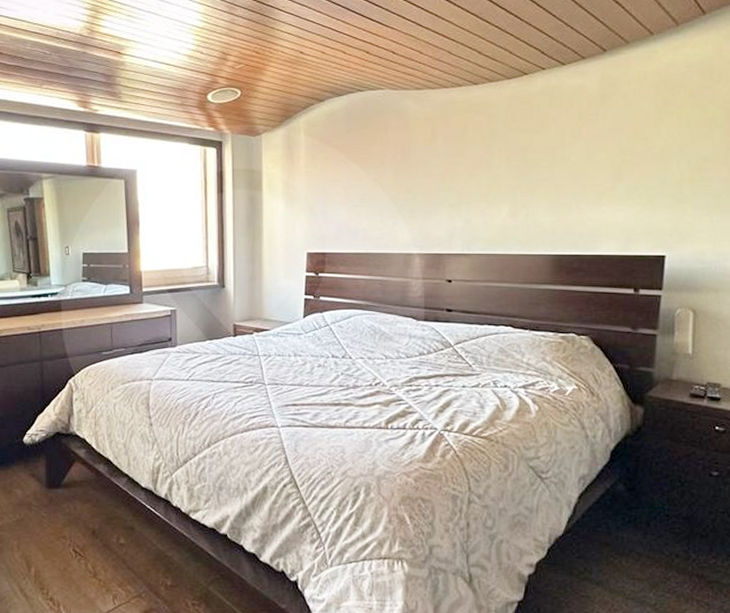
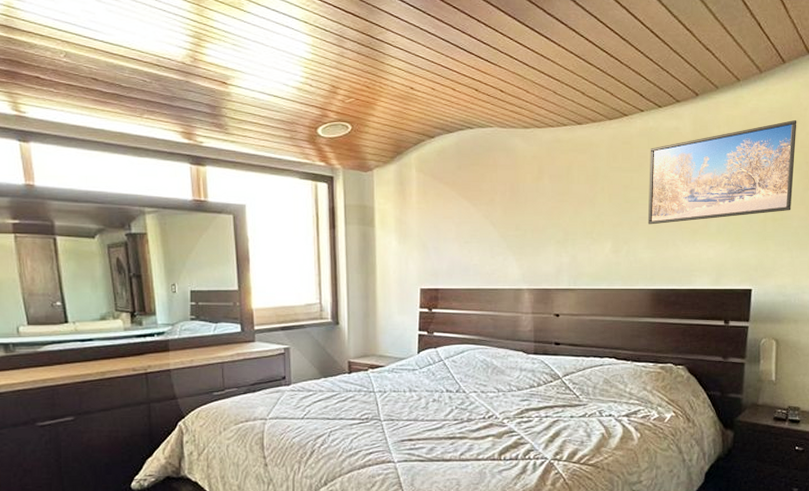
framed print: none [548,73,719,187] -> present [647,119,797,225]

